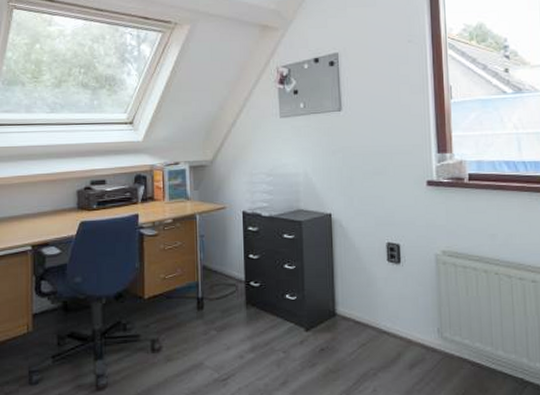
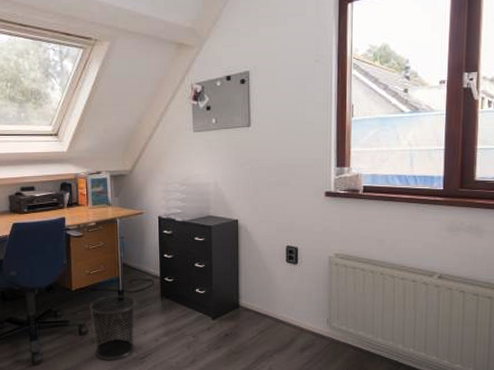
waste bin: none [164,303,218,384] -> present [89,295,136,361]

